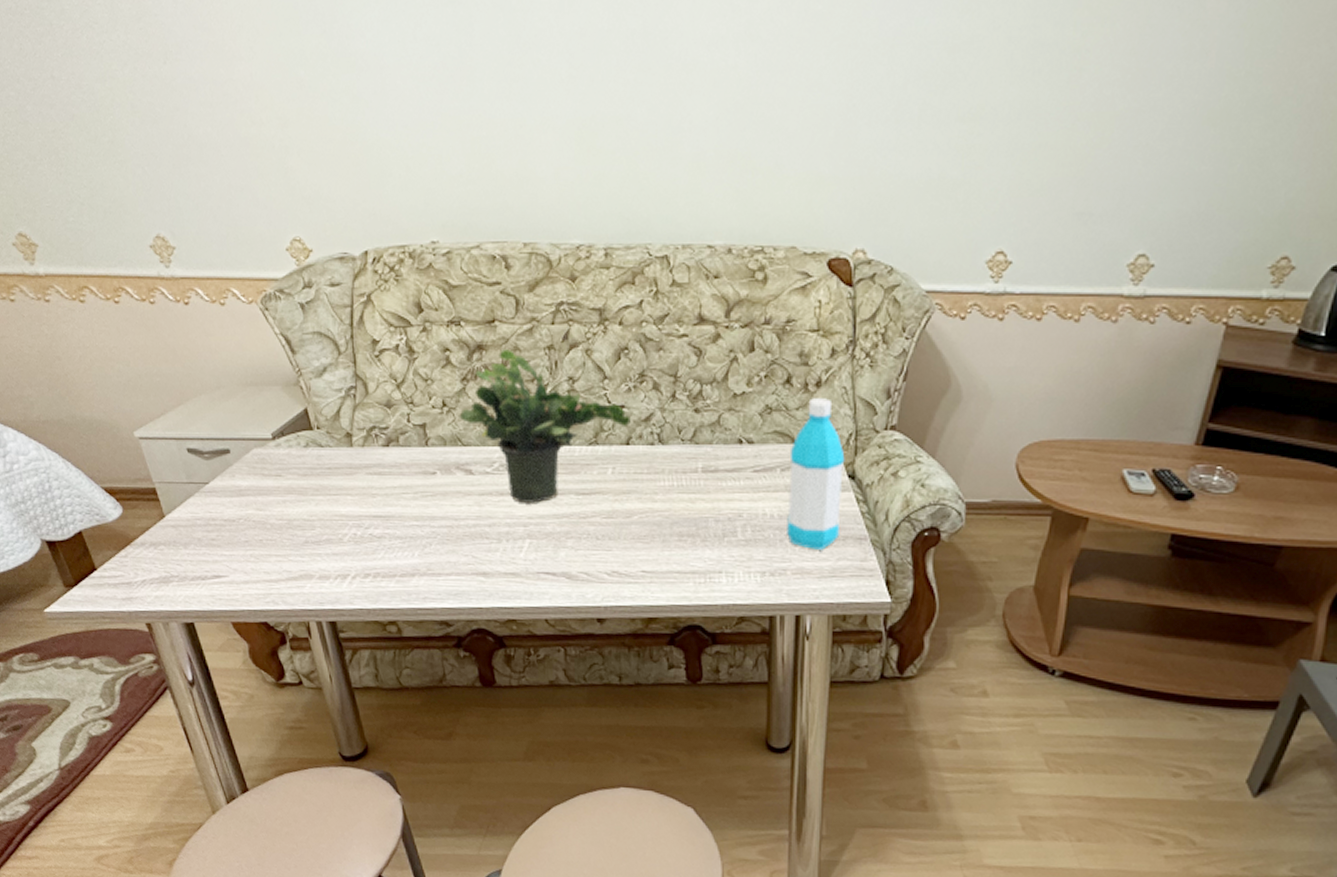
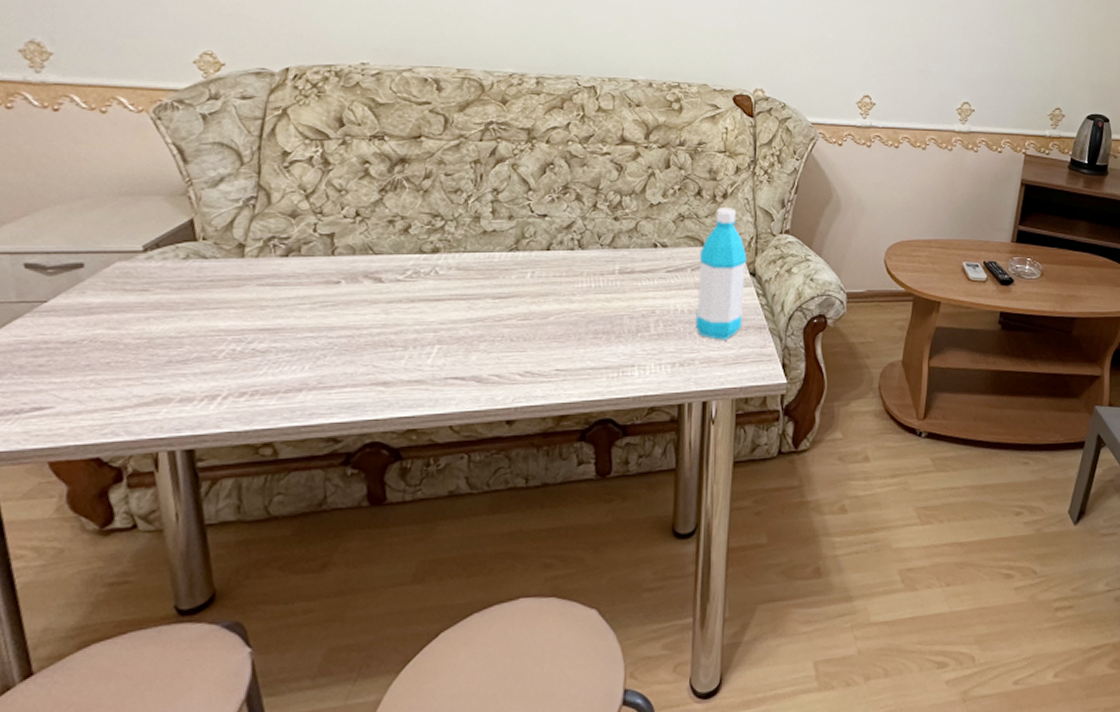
potted plant: present [459,349,632,503] -> none [373,163,554,309]

